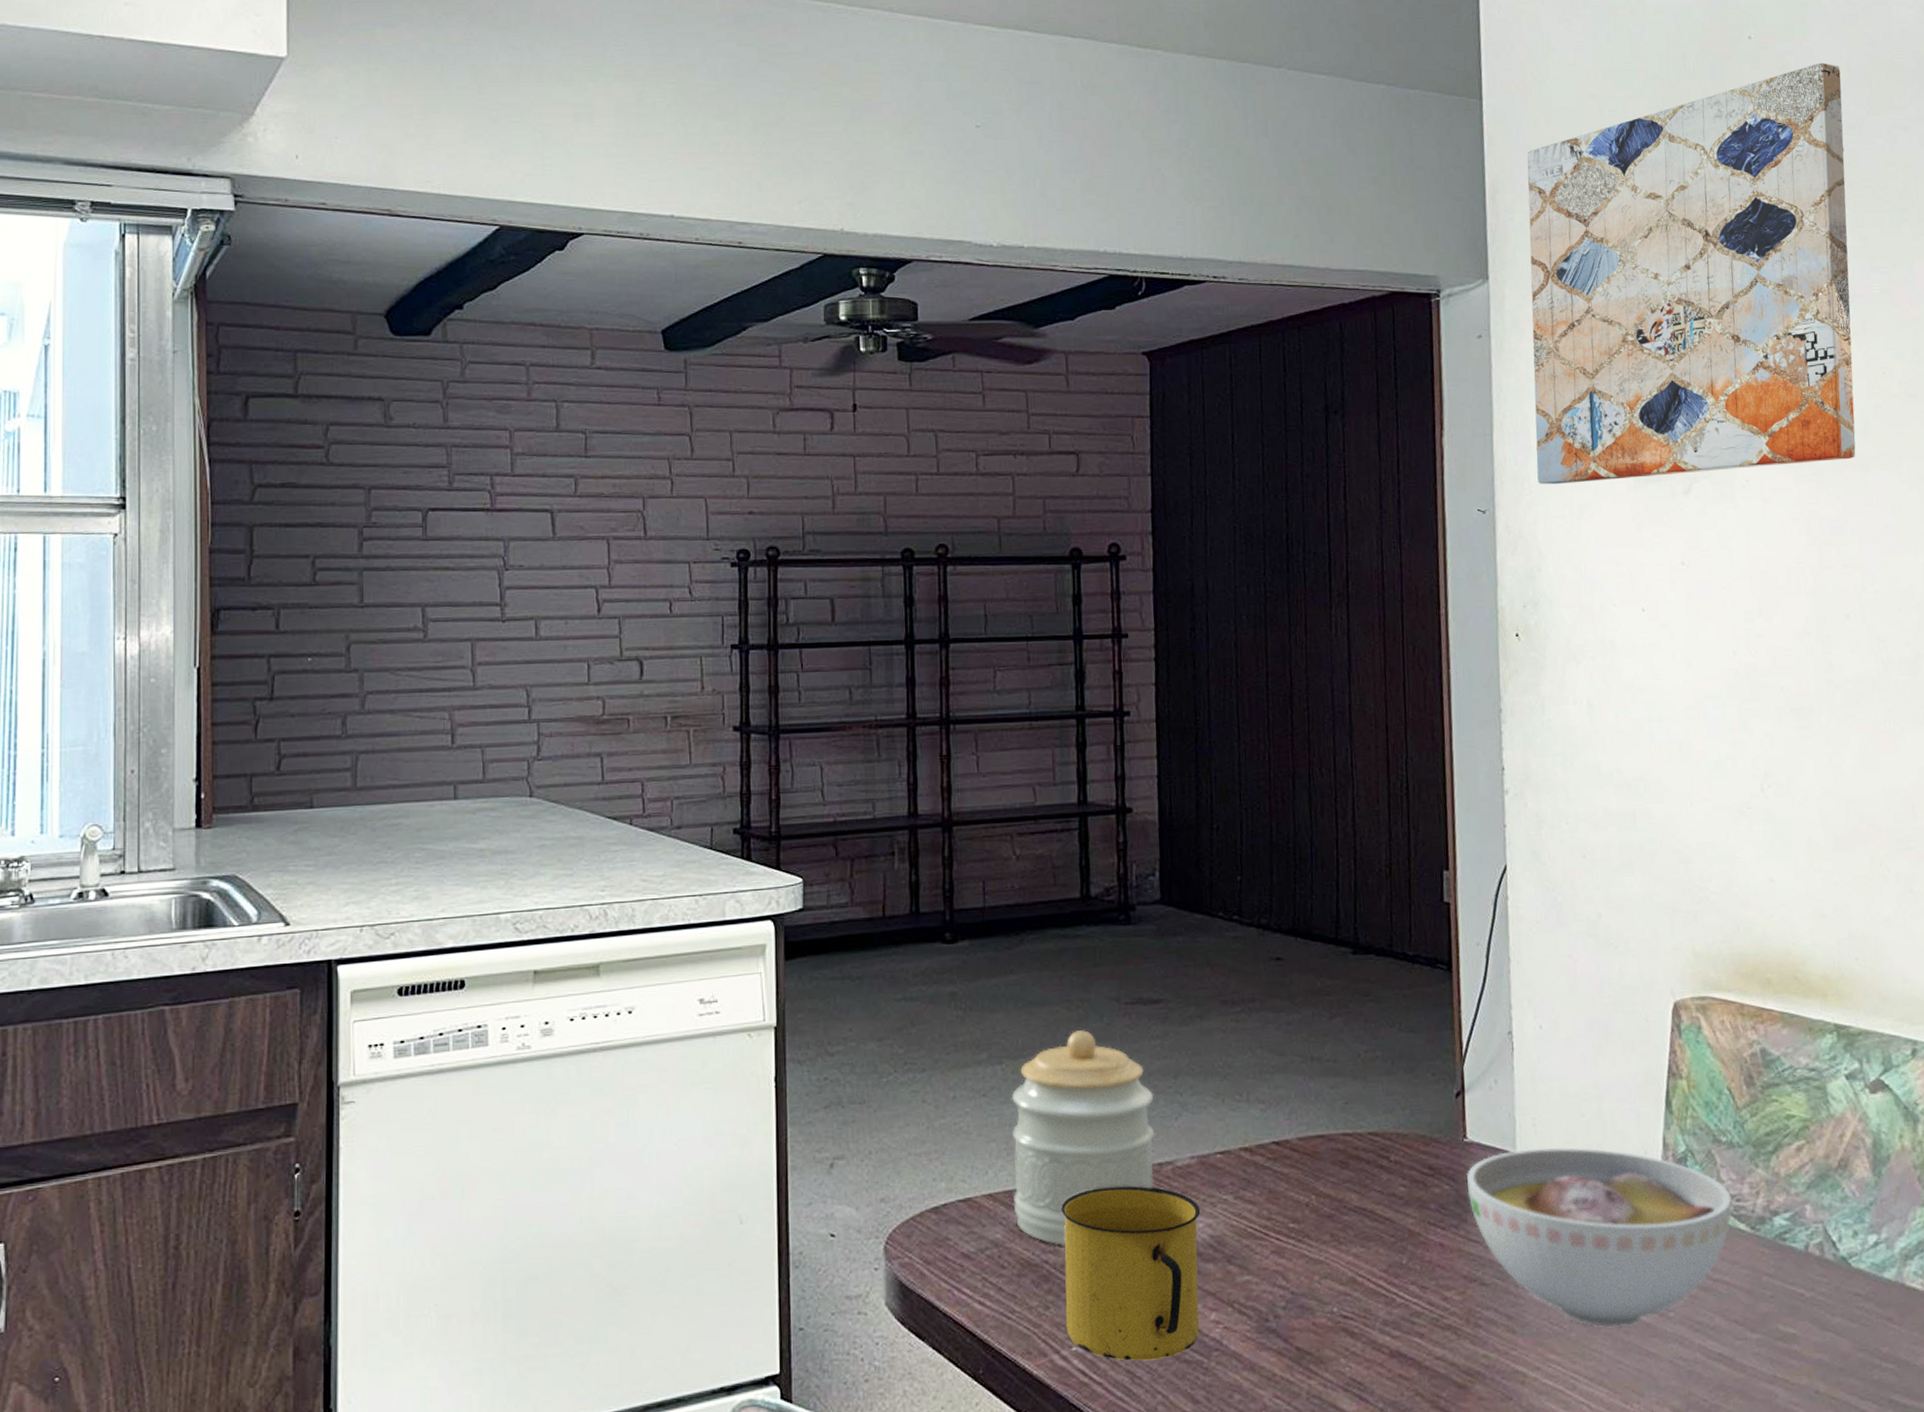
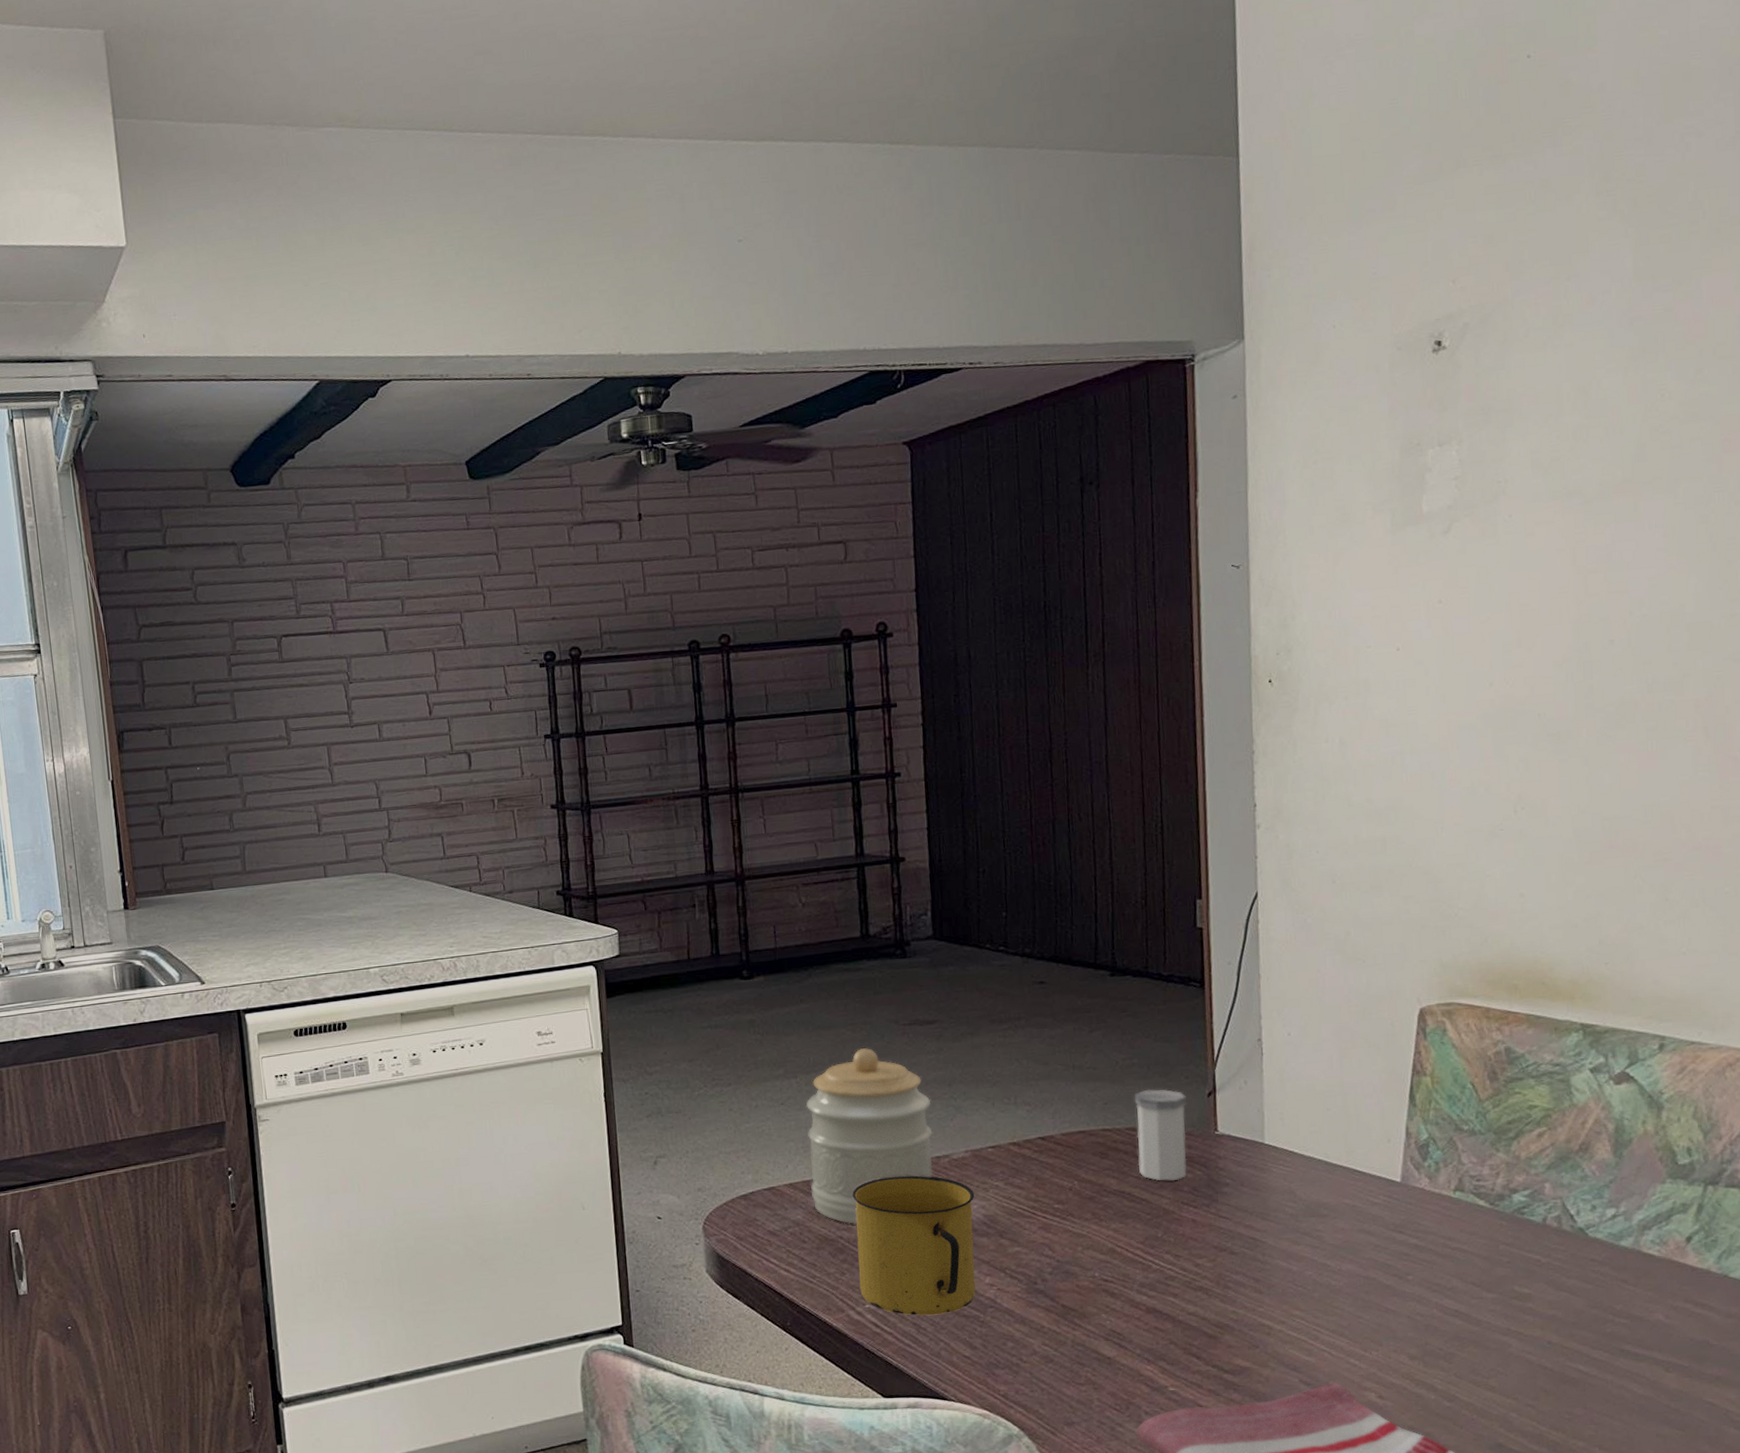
salt shaker: none [1377,1087,1435,1197] -> present [1134,1089,1188,1181]
bowl: present [1467,1146,1732,1329] -> none [1218,1137,1472,1289]
wall art: present [1527,63,1856,485] -> none [1285,73,1630,536]

